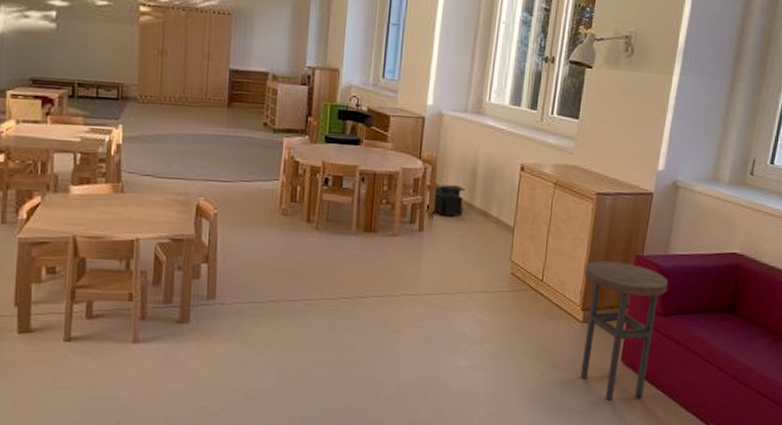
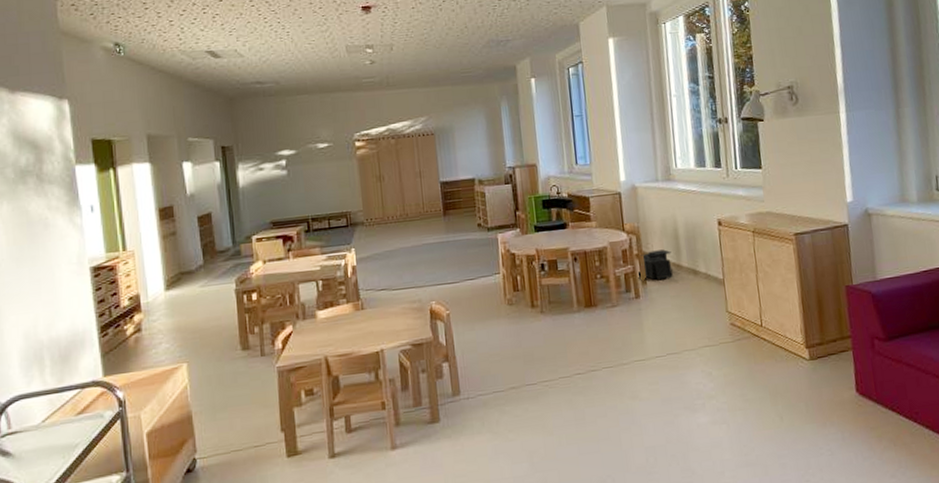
side table: present [580,260,669,400] -> none [800,294,887,434]

